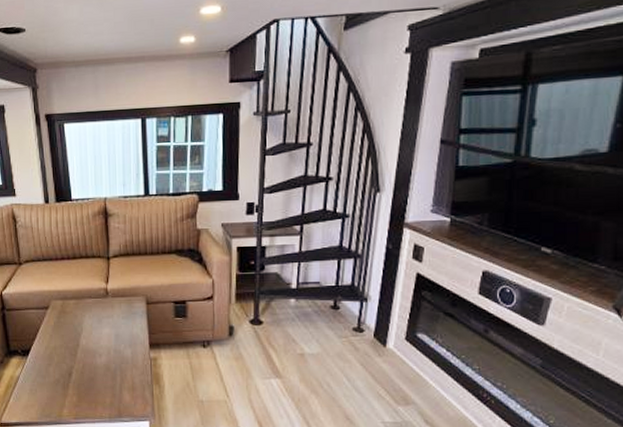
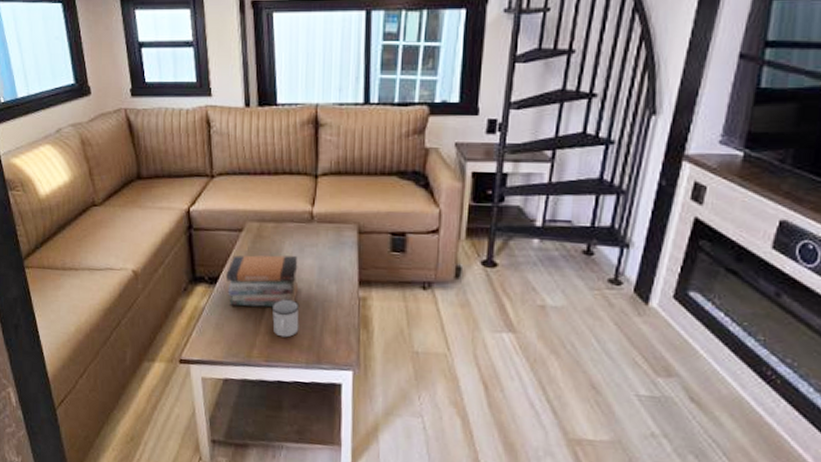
book stack: none [37,327,98,373] -> present [226,255,298,308]
mug: none [77,364,102,397] -> present [271,299,300,338]

